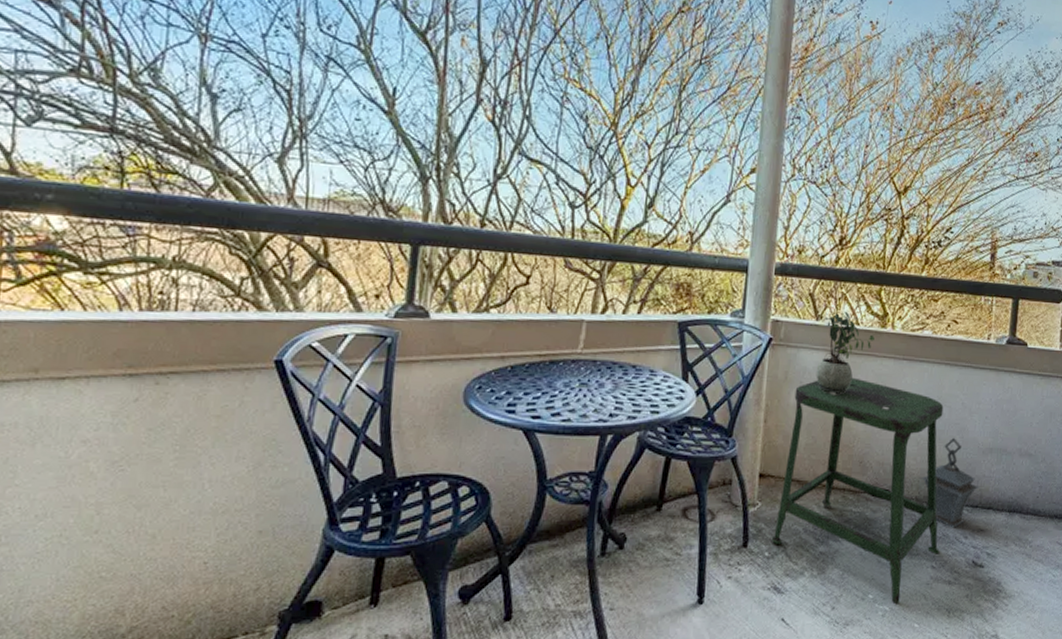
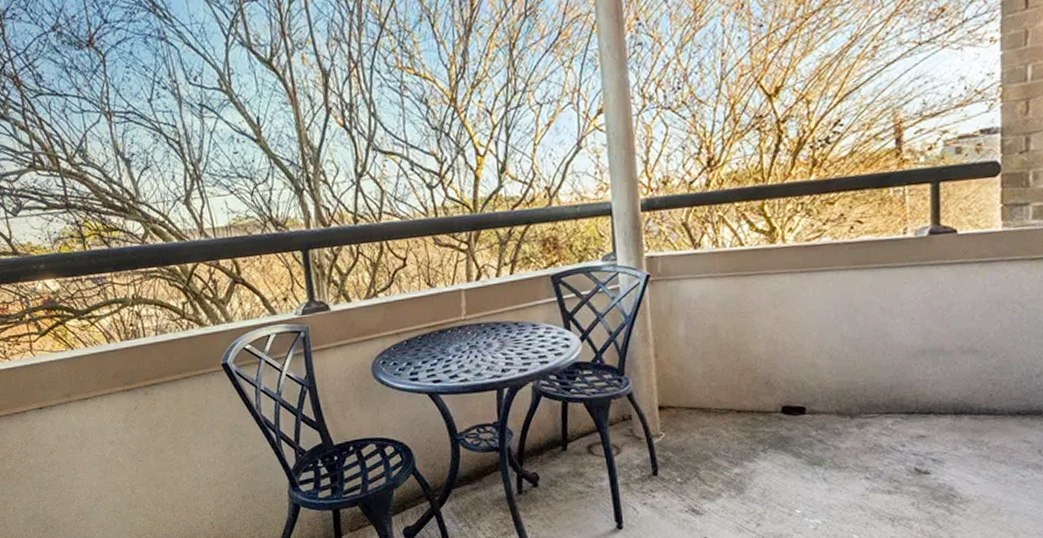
stool: present [771,377,944,605] -> none [681,299,873,518]
potted plant: present [816,311,874,394] -> none [702,233,764,320]
lantern: present [921,437,979,528] -> none [840,344,913,438]

